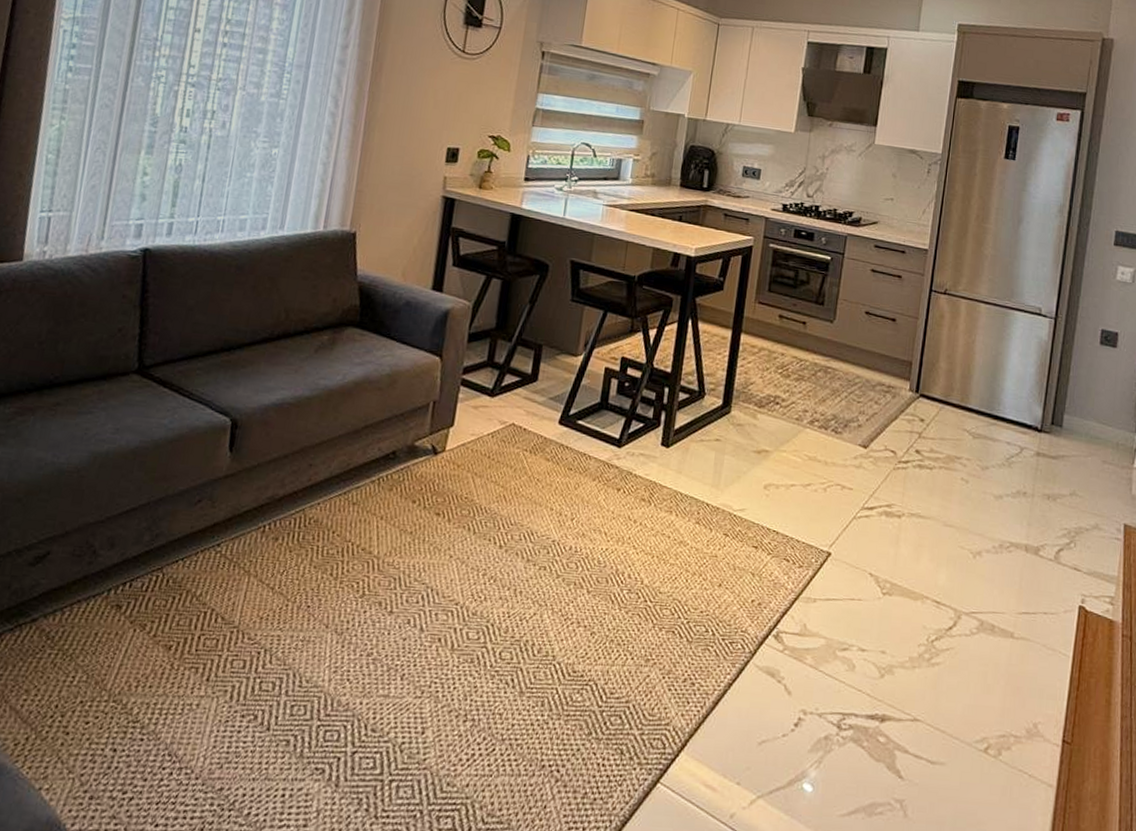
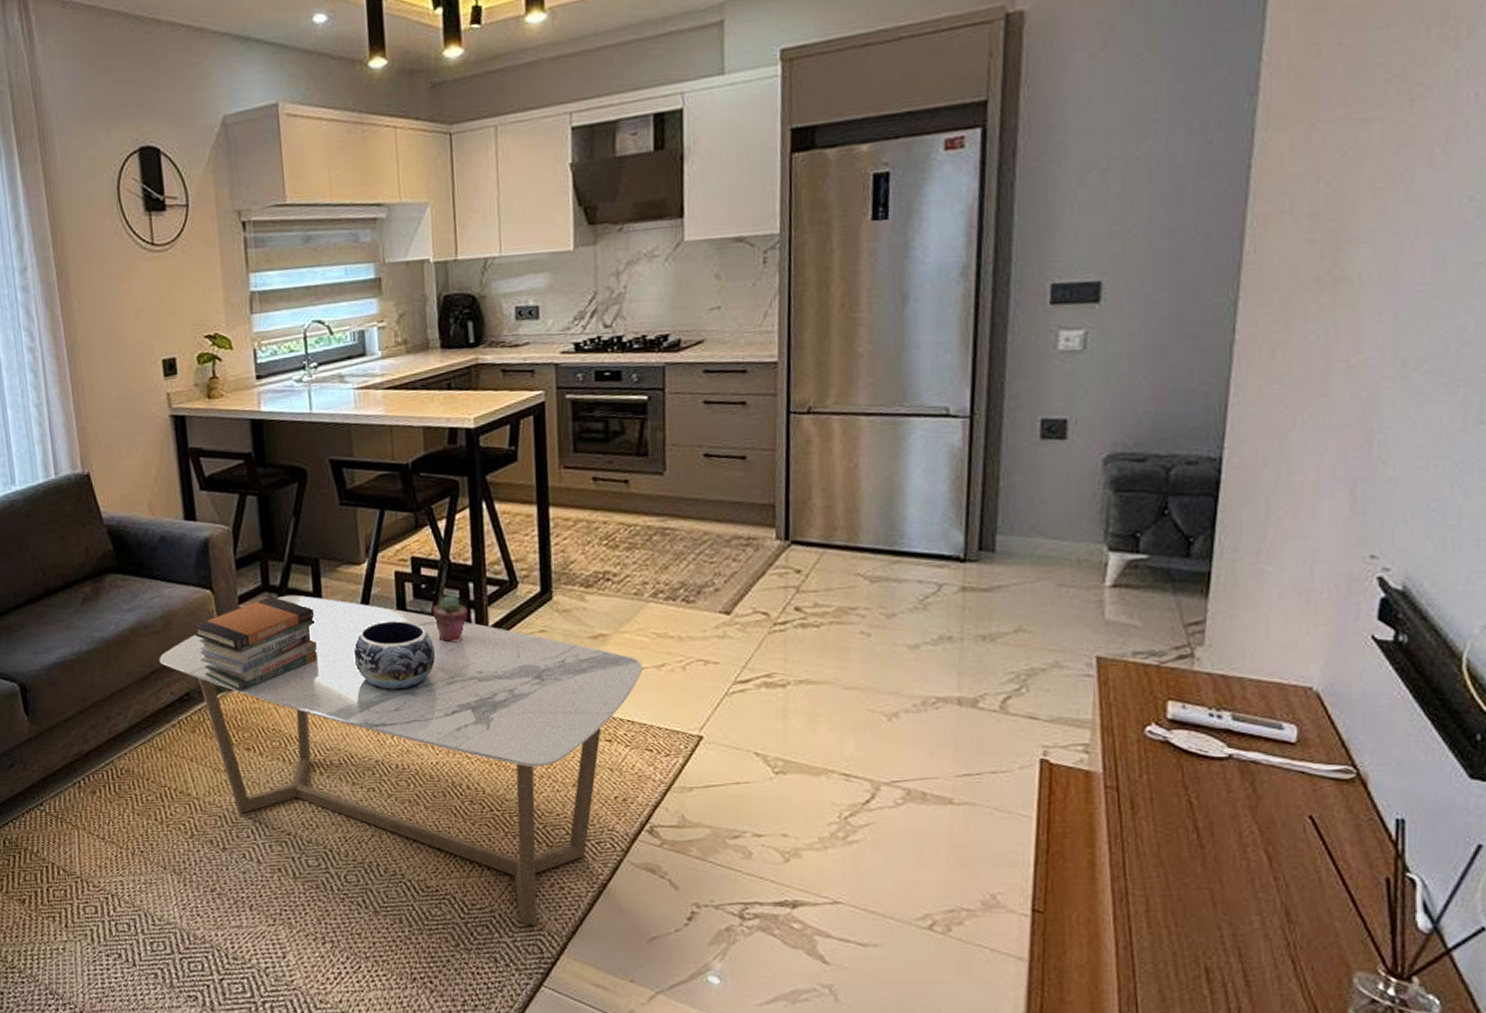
coffee table: none [375,373,793,719] -> present [159,594,643,925]
book stack: none [414,371,529,458] -> present [193,596,319,692]
decorative bowl: none [553,410,626,477] -> present [353,619,435,691]
potted succulent: none [630,395,660,440] -> present [433,595,468,643]

